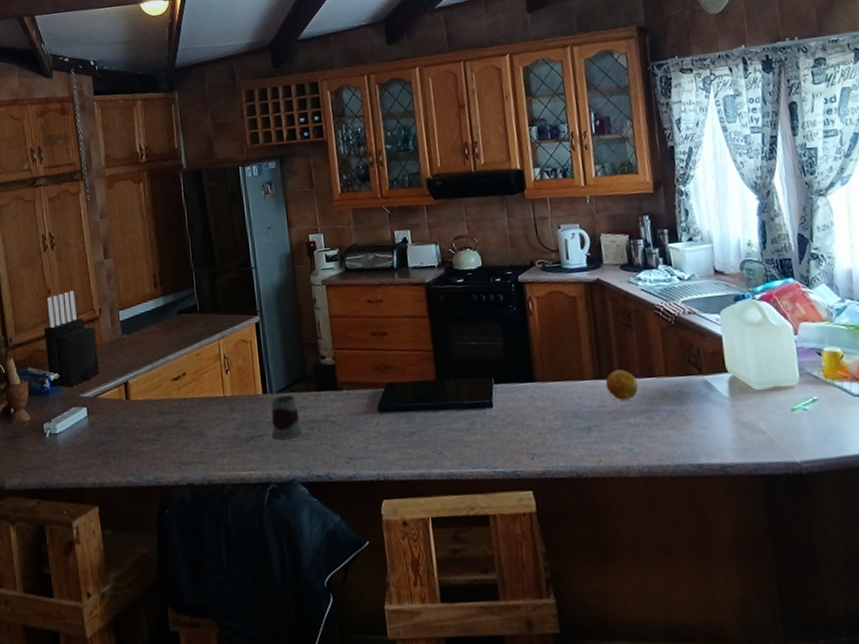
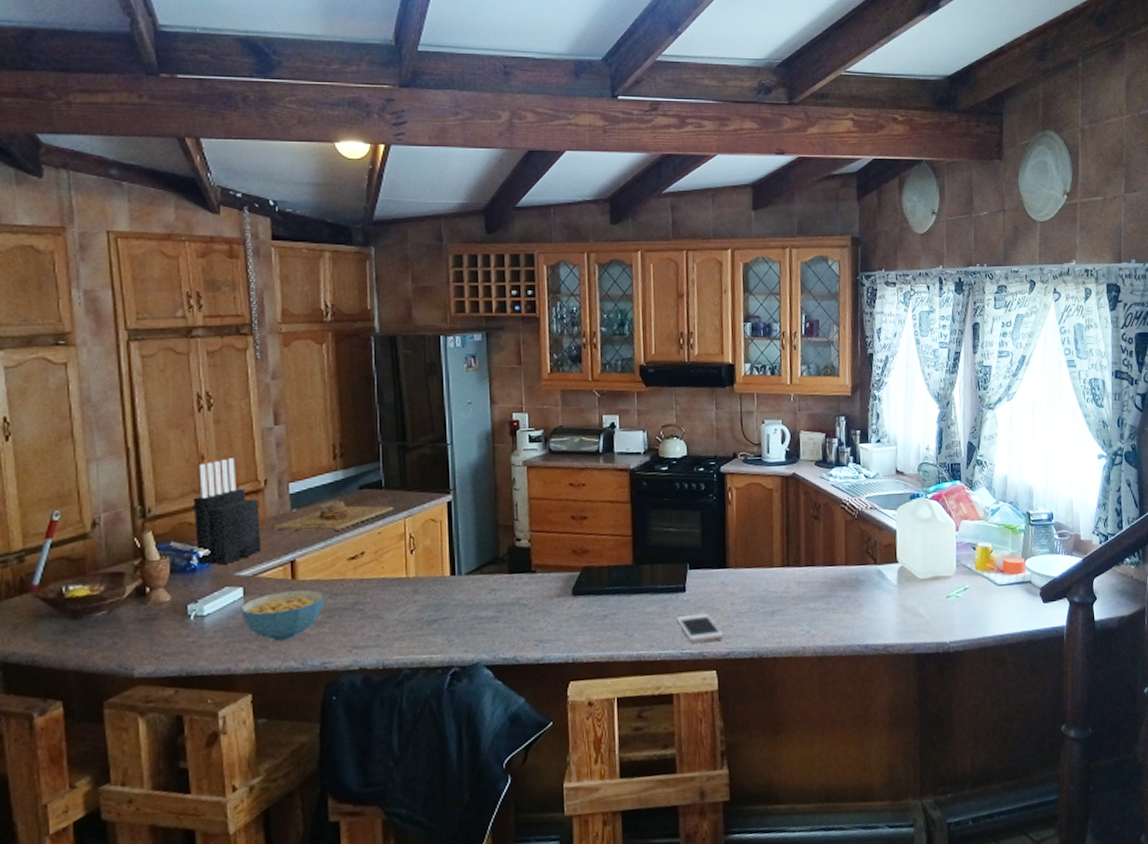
cereal bowl: none [85,409,154,457] -> present [240,590,325,641]
cutting board: none [107,325,209,355] -> present [272,500,394,531]
mug: present [271,393,303,440] -> none [457,575,491,623]
cell phone: none [486,429,538,461] -> present [677,613,724,643]
fruit: present [605,369,638,400] -> none [791,558,820,587]

